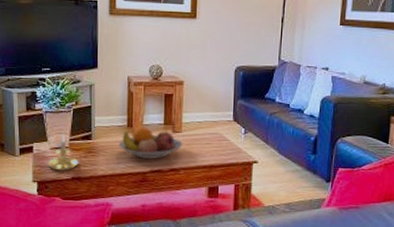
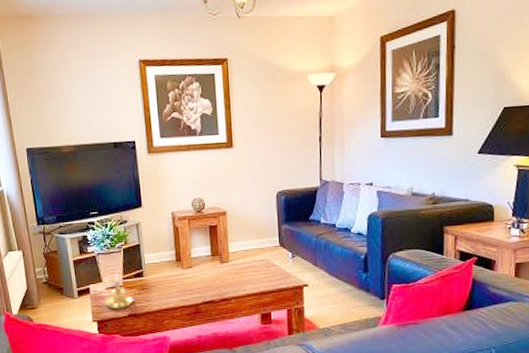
fruit bowl: present [118,127,183,159] -> none [169,261,232,291]

